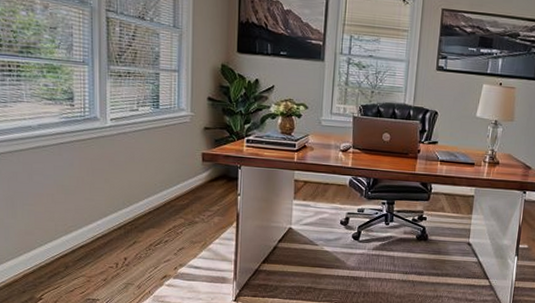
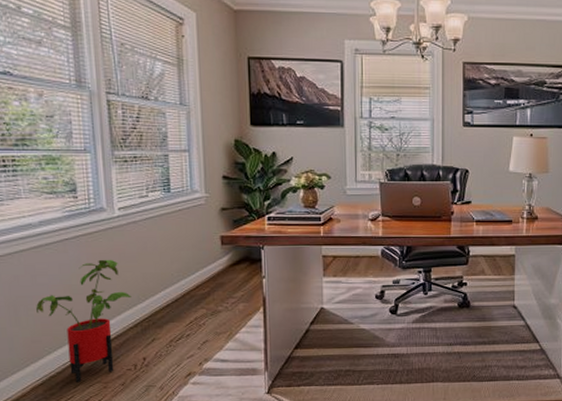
house plant: none [31,164,117,274] -> present [36,259,131,382]

